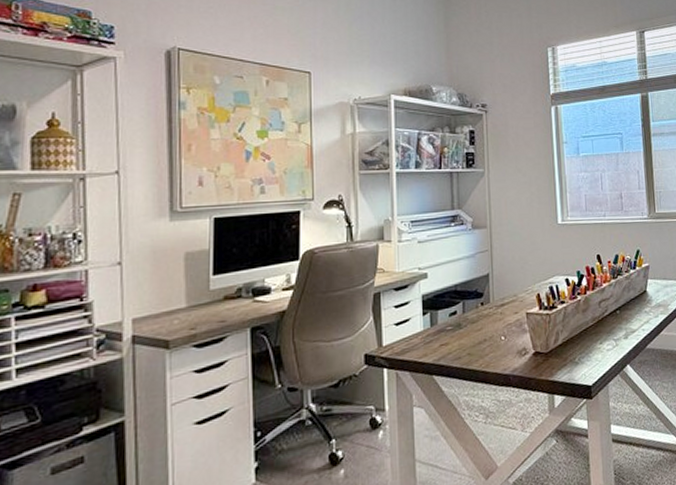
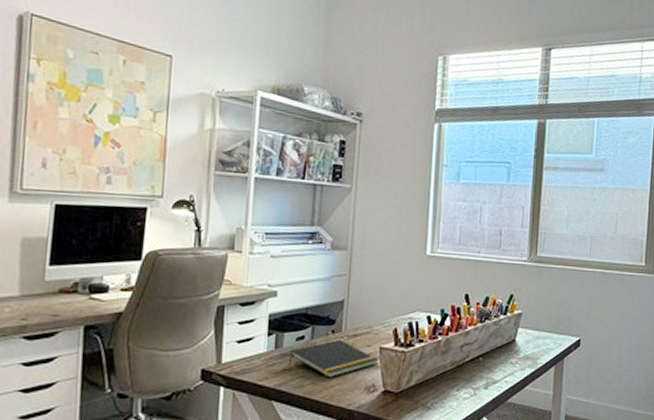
notepad: none [444,310,526,348] -> present [287,340,378,378]

